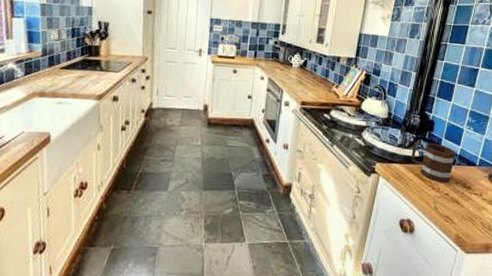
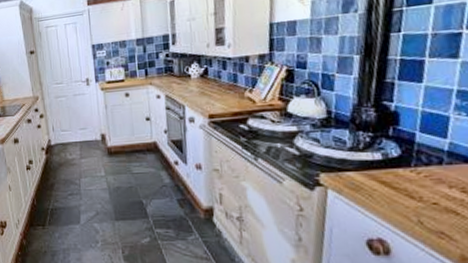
mug: present [412,141,456,183] -> none [369,139,443,189]

